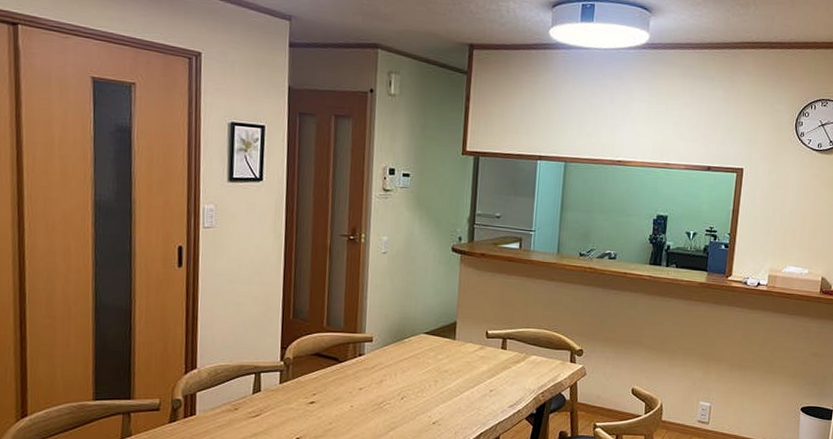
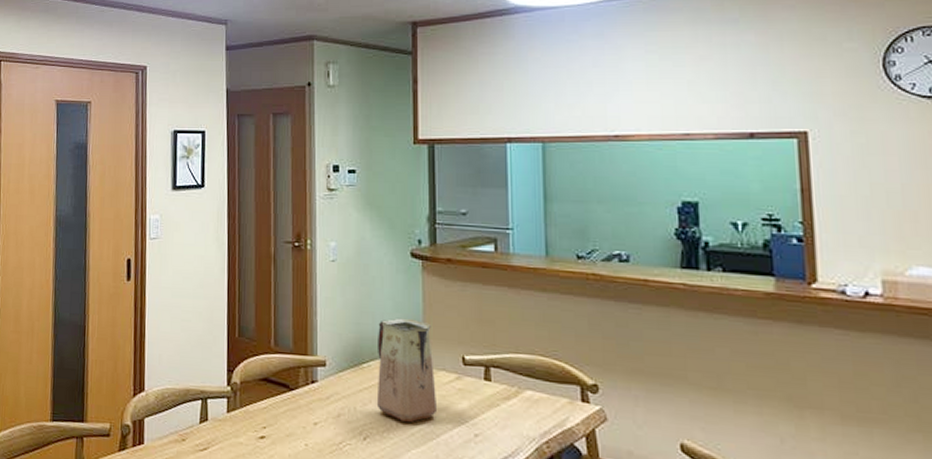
vase: none [414,301,464,384] -> present [376,318,438,423]

